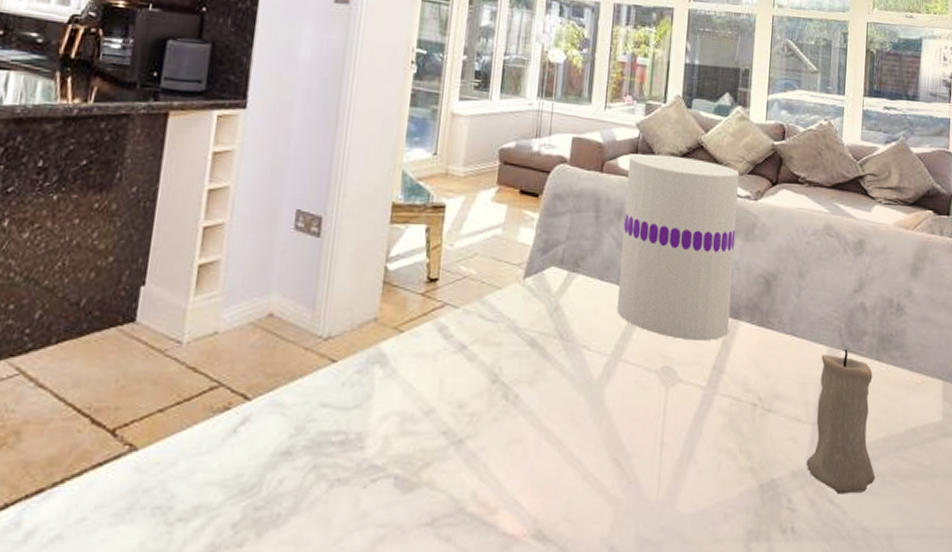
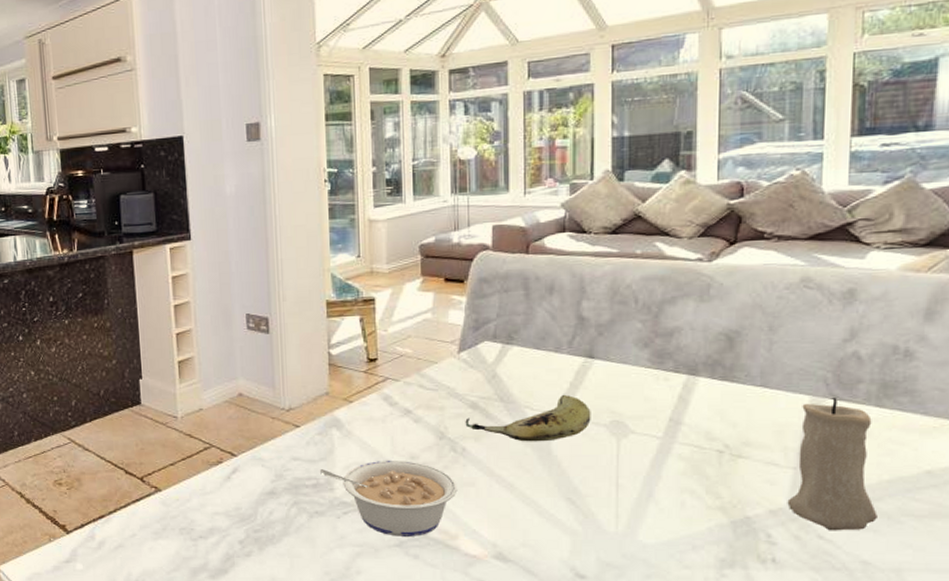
legume: none [352,408,505,512] -> present [320,460,458,536]
fruit: none [521,333,645,389] -> present [465,394,591,442]
vase: present [617,153,740,342] -> none [556,229,688,398]

